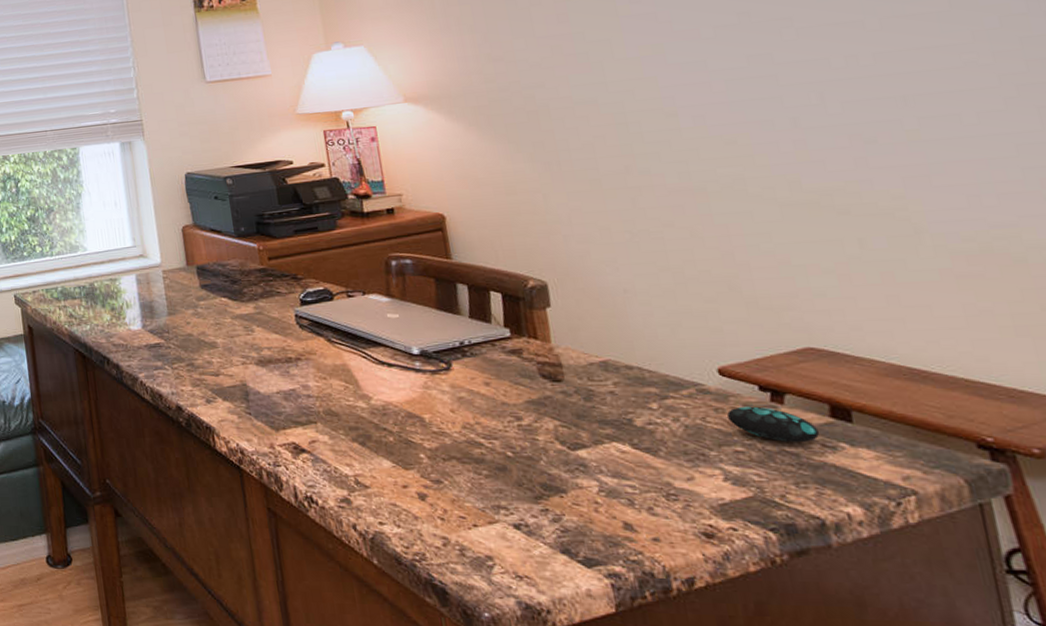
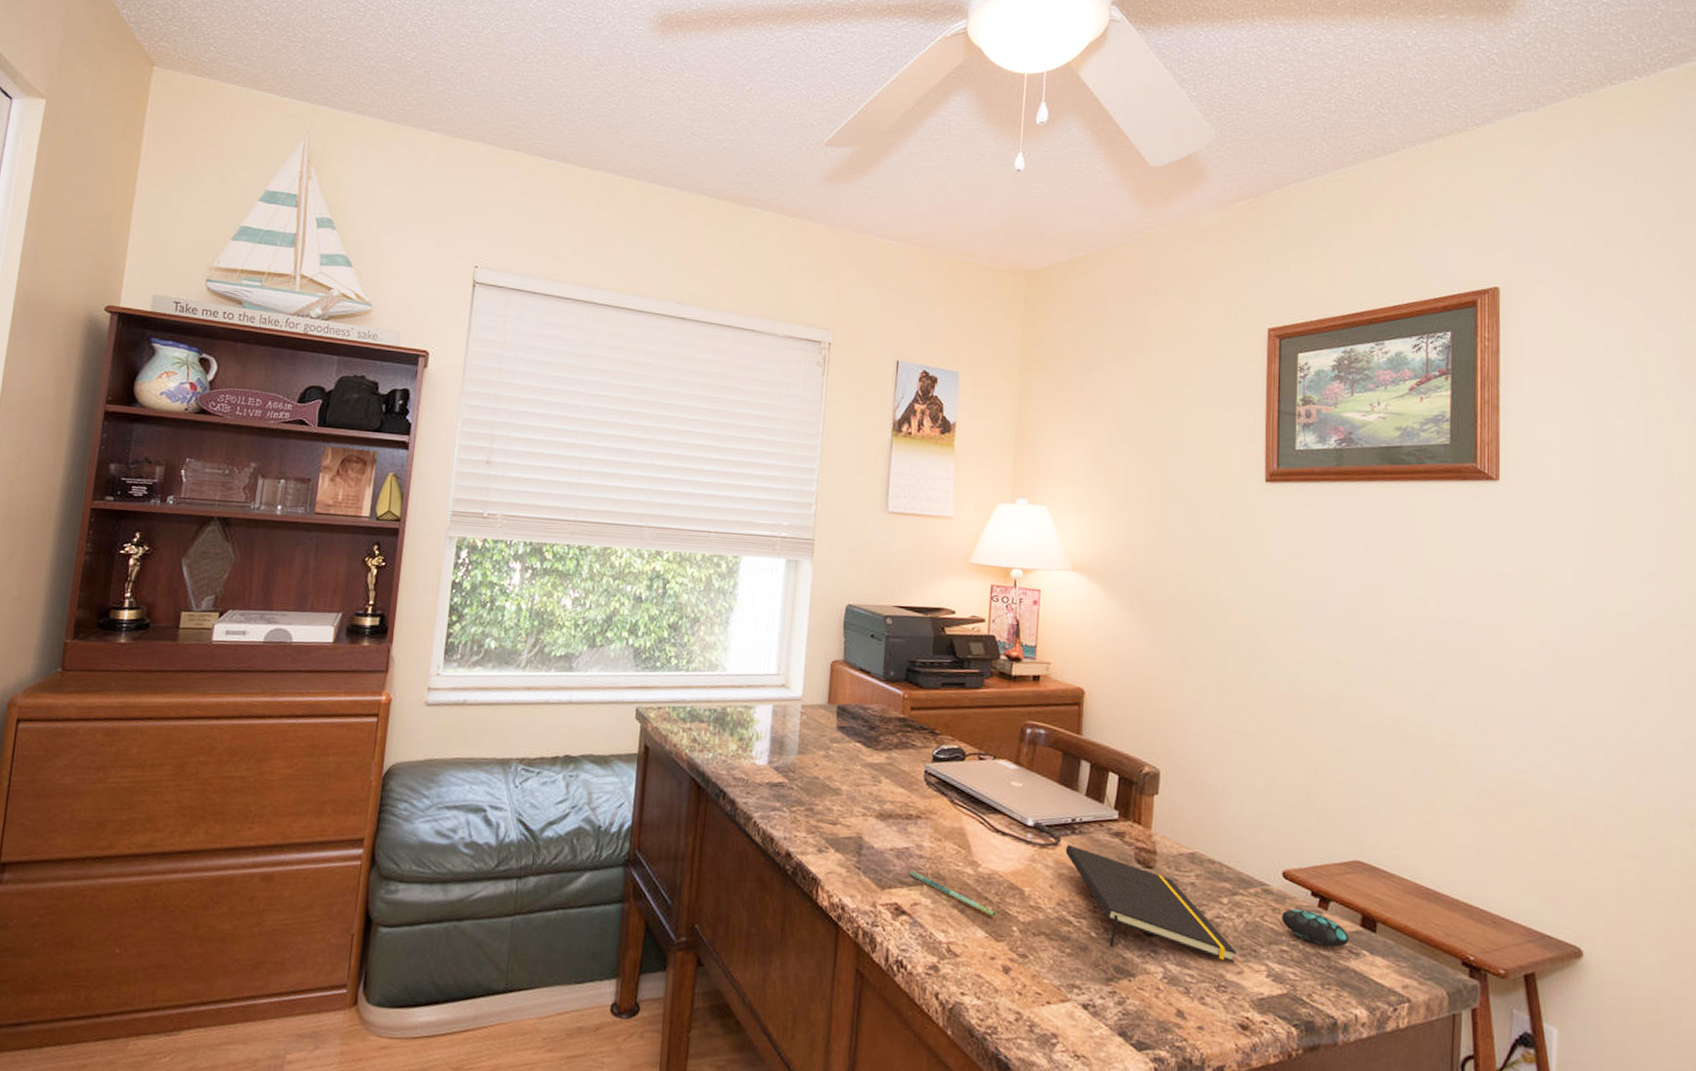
pen: none [300,410,399,447] -> present [909,870,996,918]
notepad: none [459,367,682,469] -> present [1065,844,1237,963]

